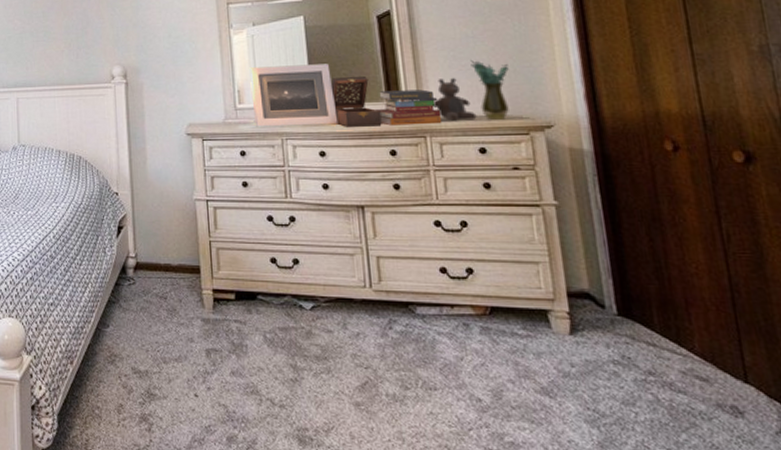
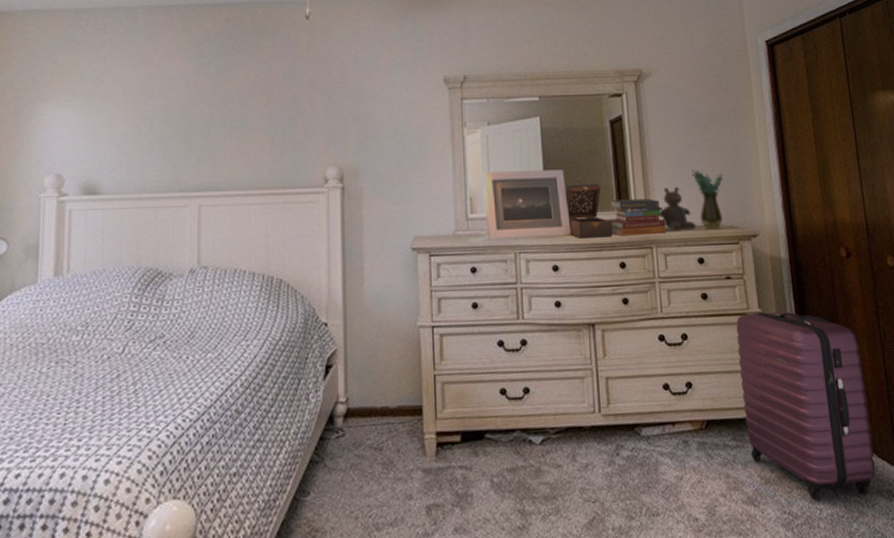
suitcase: none [526,205,715,407] -> present [736,311,876,501]

